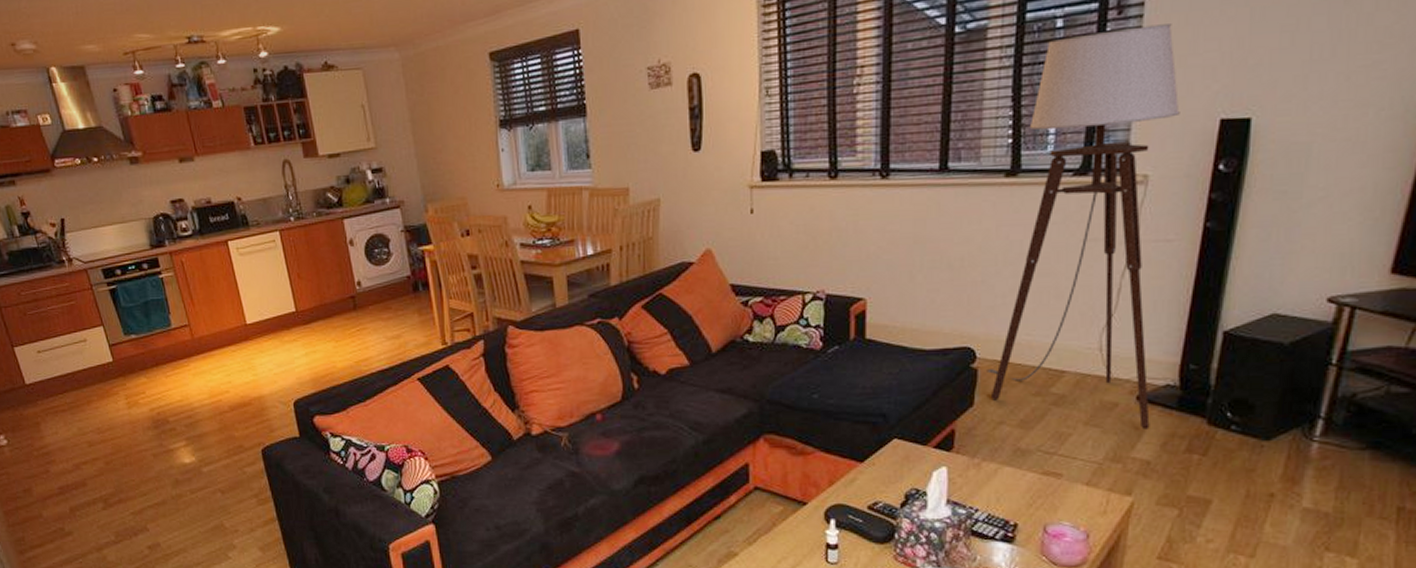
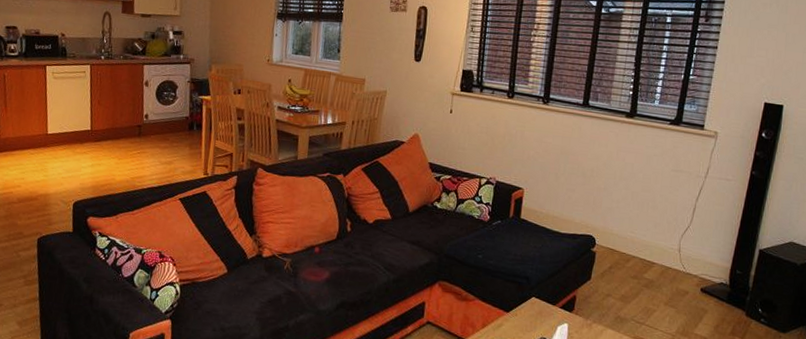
floor lamp: present [987,24,1180,430] -> none [602,30,740,314]

